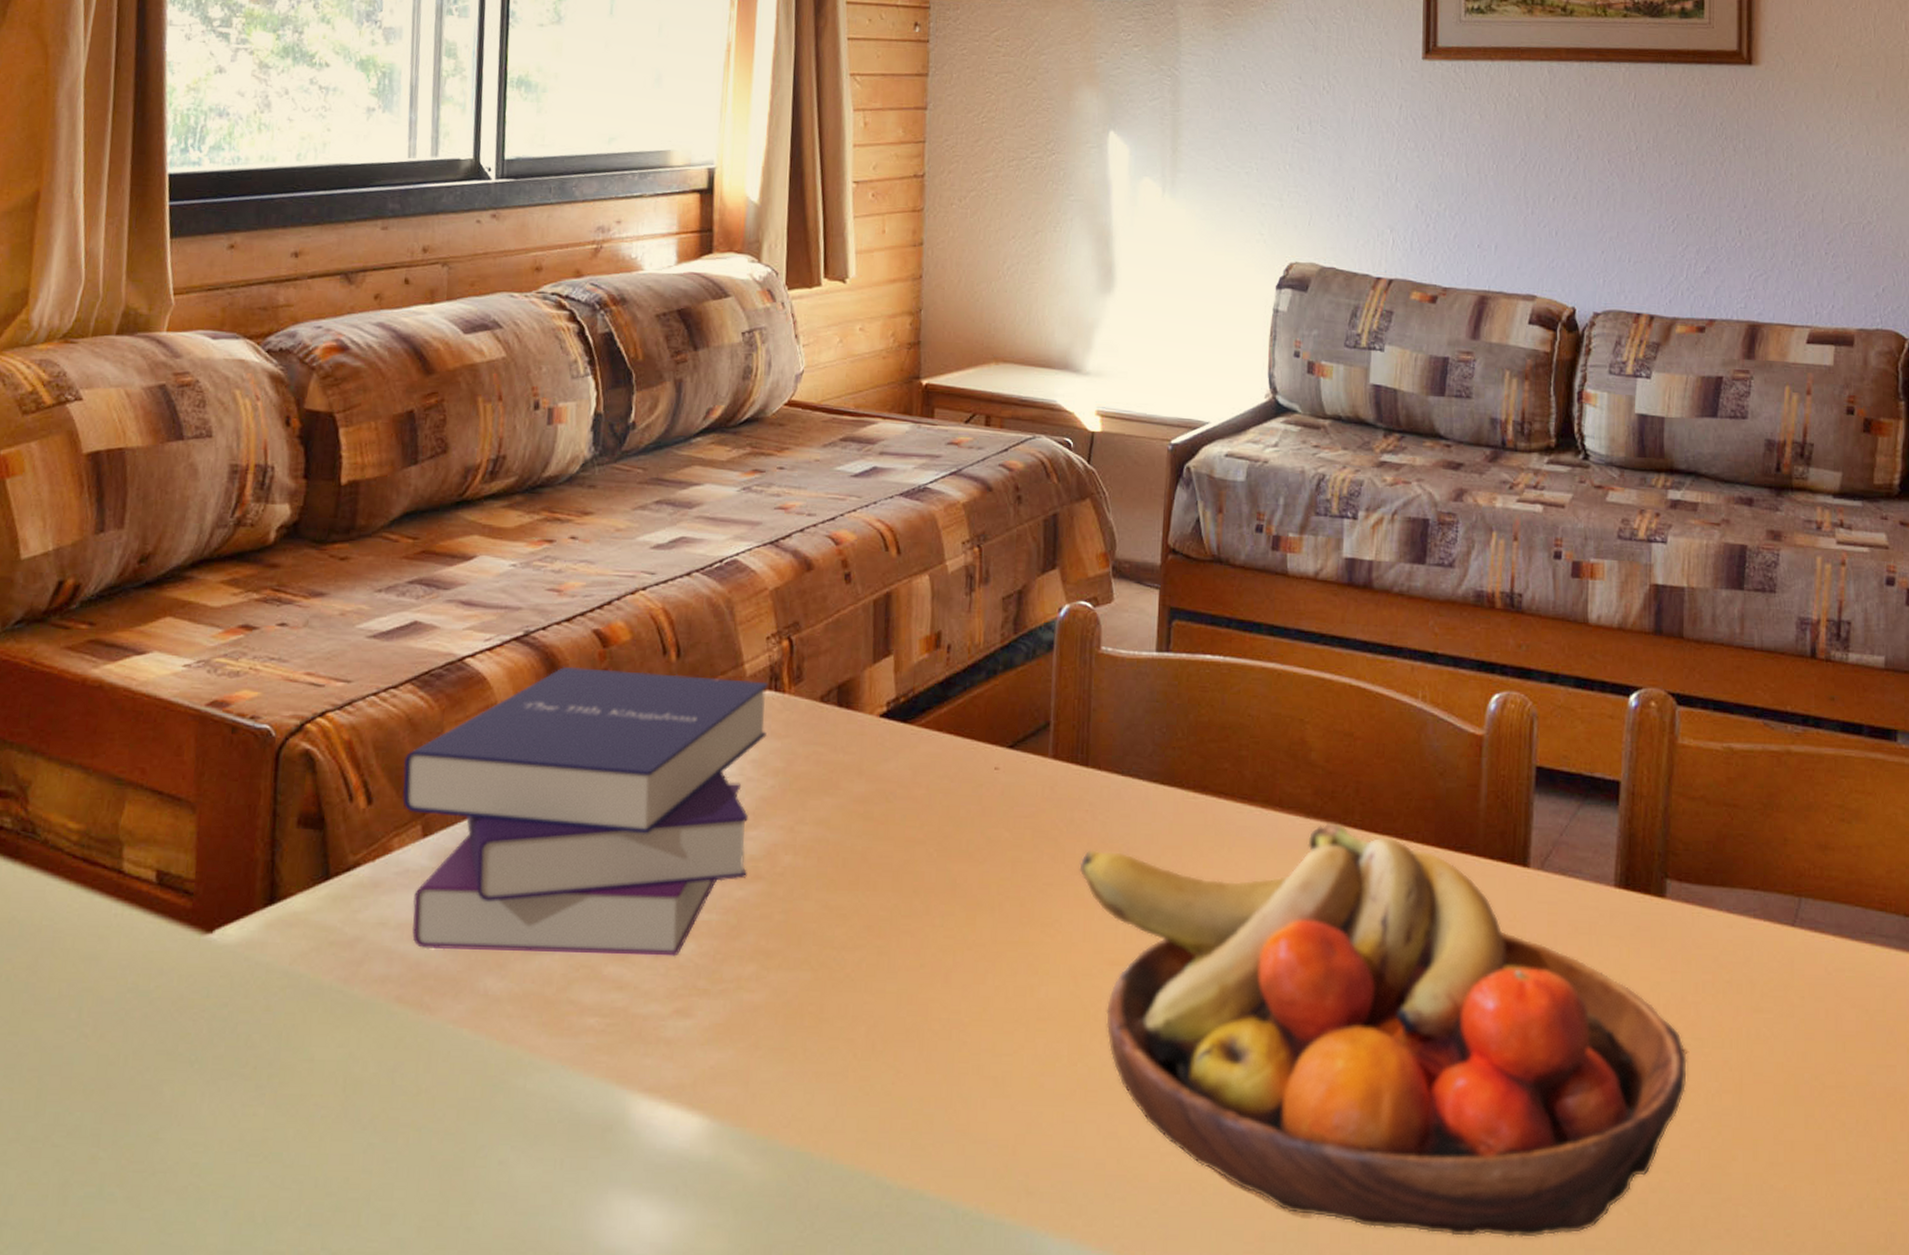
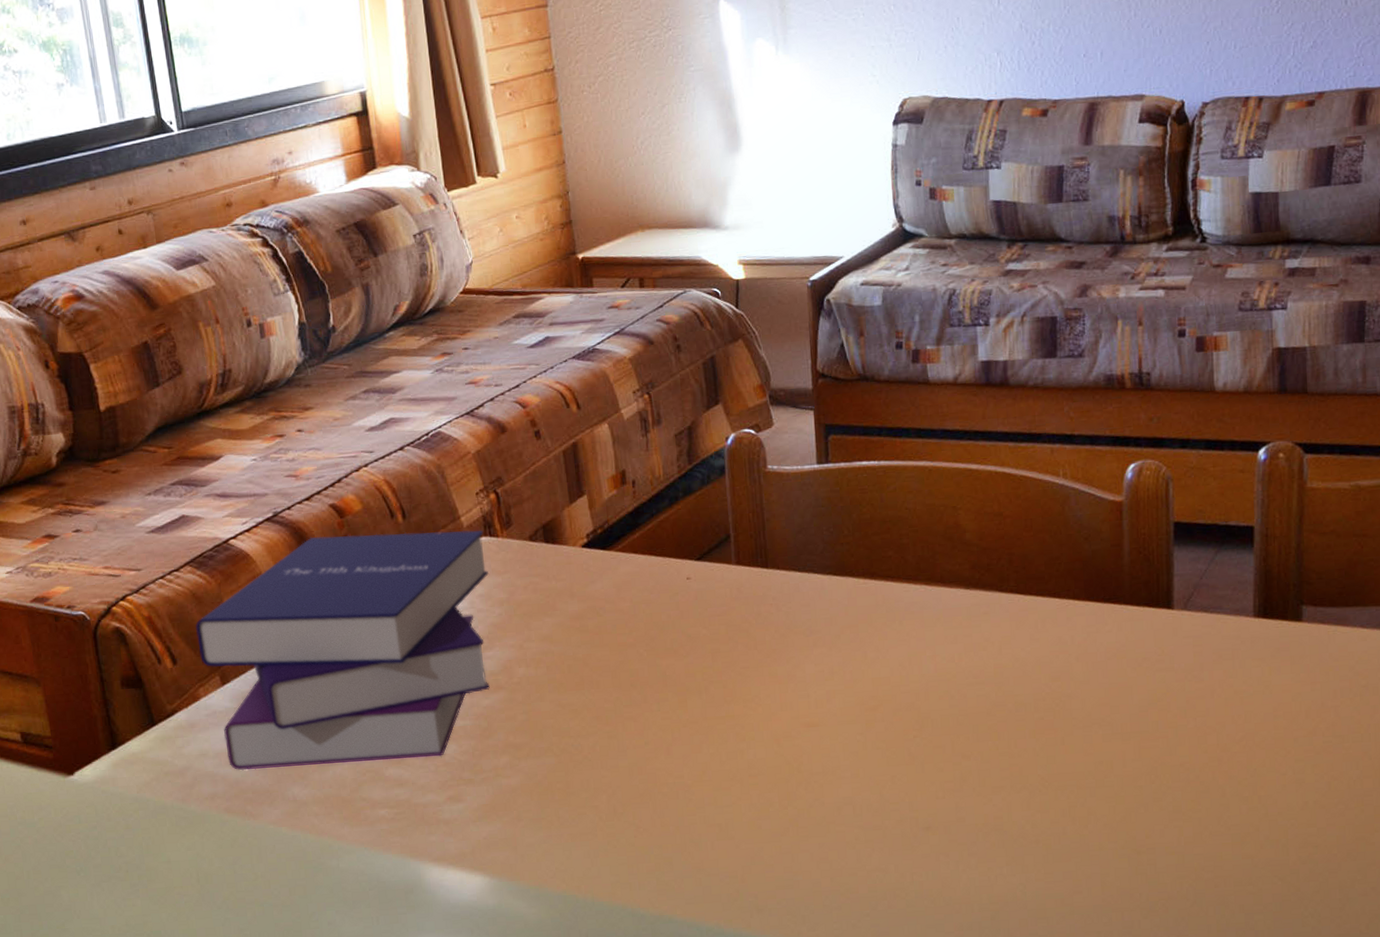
fruit bowl: present [1079,823,1687,1238] -> none [770,591,1330,913]

